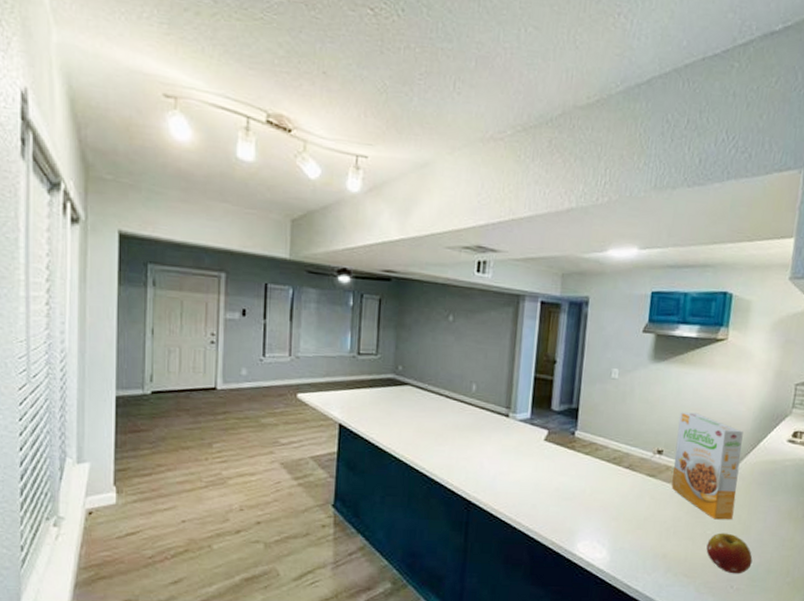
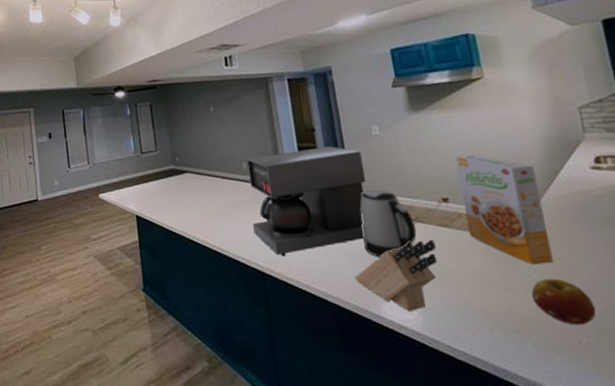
coffee maker: none [468,380,595,487] -> present [247,146,366,257]
knife block: none [558,487,640,551] -> present [355,239,438,311]
kettle: none [575,433,627,499] -> present [360,190,417,258]

